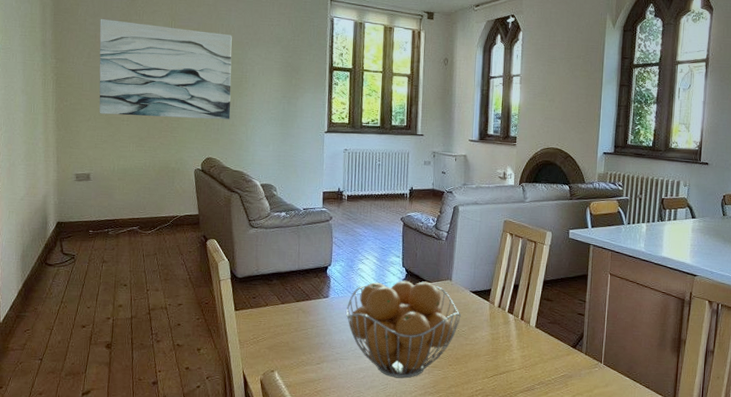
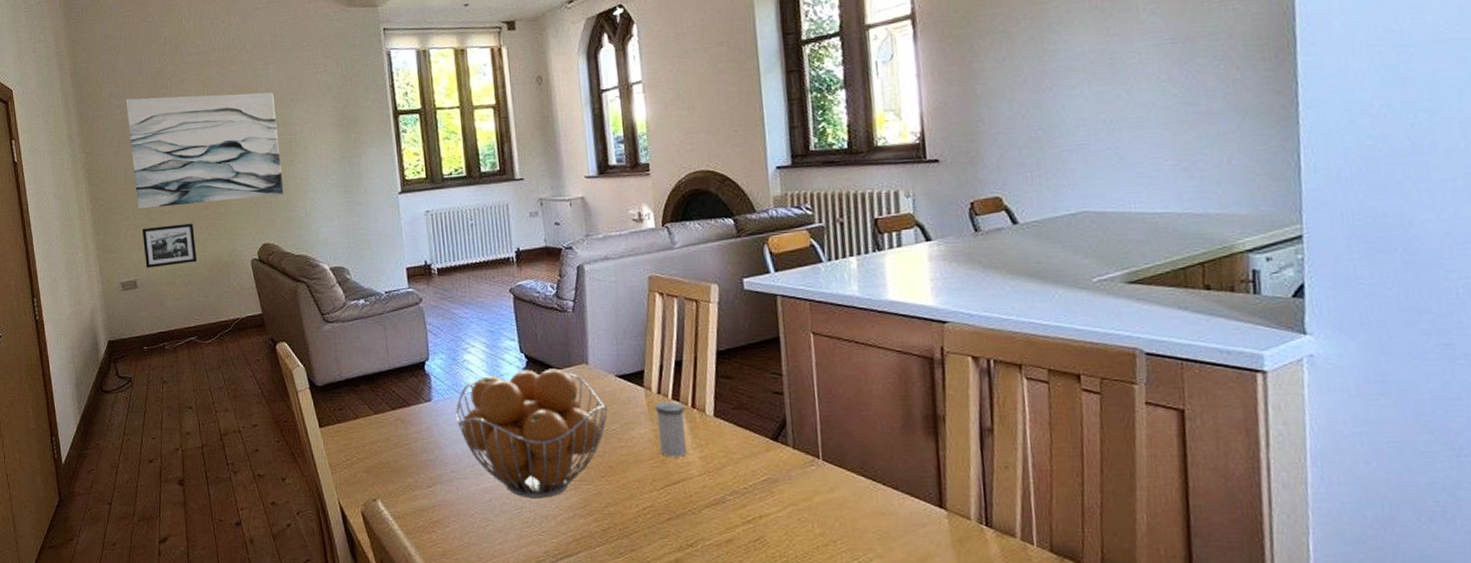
picture frame: none [100,131,148,165] -> present [142,223,198,268]
salt shaker: none [494,313,516,355] -> present [655,401,687,458]

